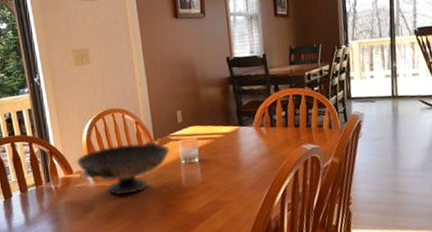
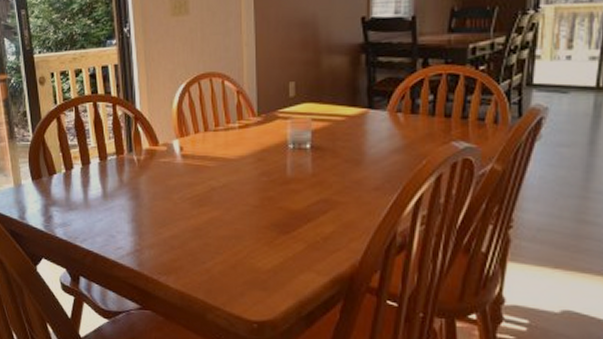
decorative bowl: present [76,141,170,196] -> none [163,116,276,178]

